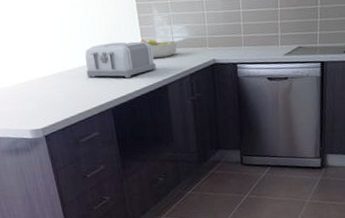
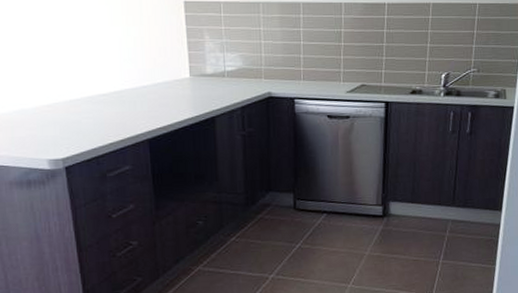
toaster: present [85,41,157,79] -> none [122,67,204,107]
fruit bowl: present [140,39,178,59] -> none [188,66,230,88]

